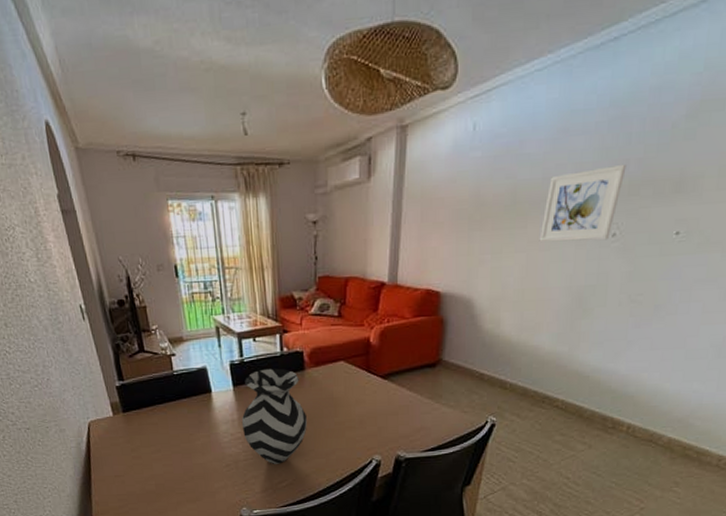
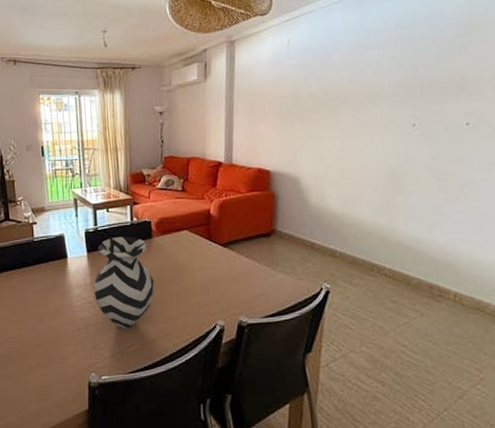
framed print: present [539,163,627,242] -> none [351,70,416,130]

